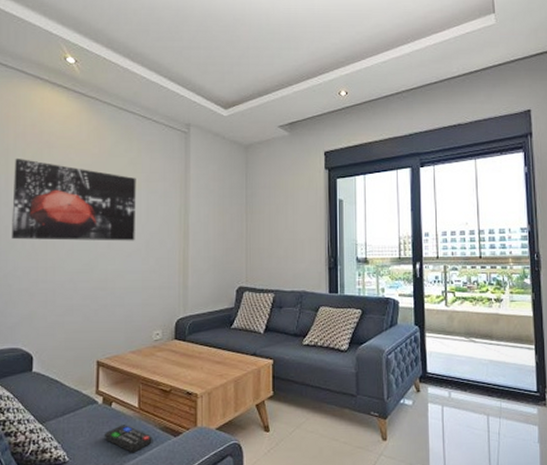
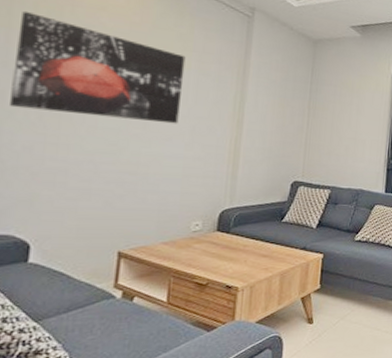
remote control: present [104,425,152,453] -> none [120,320,181,350]

